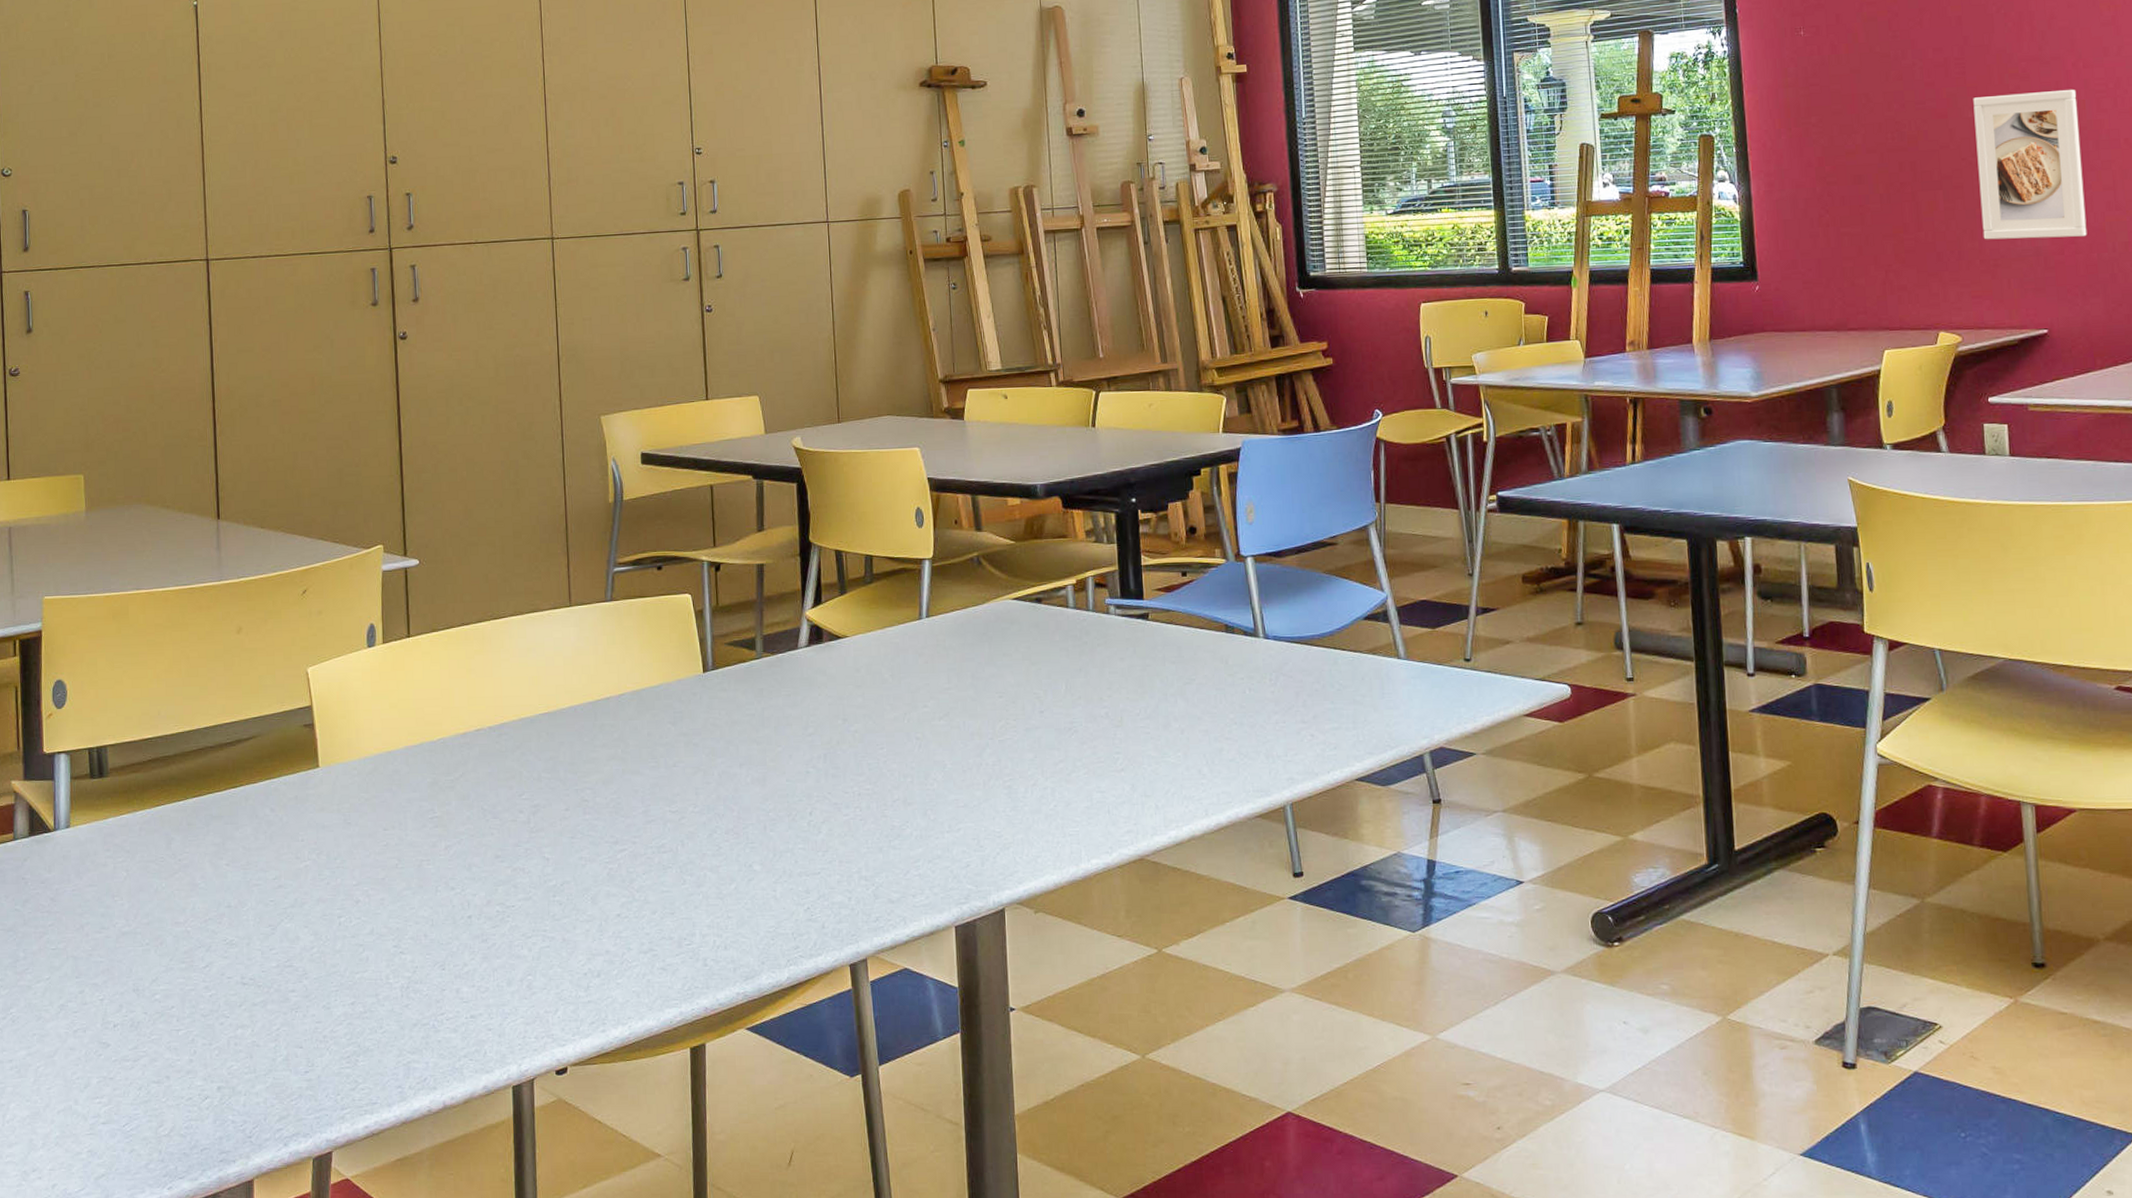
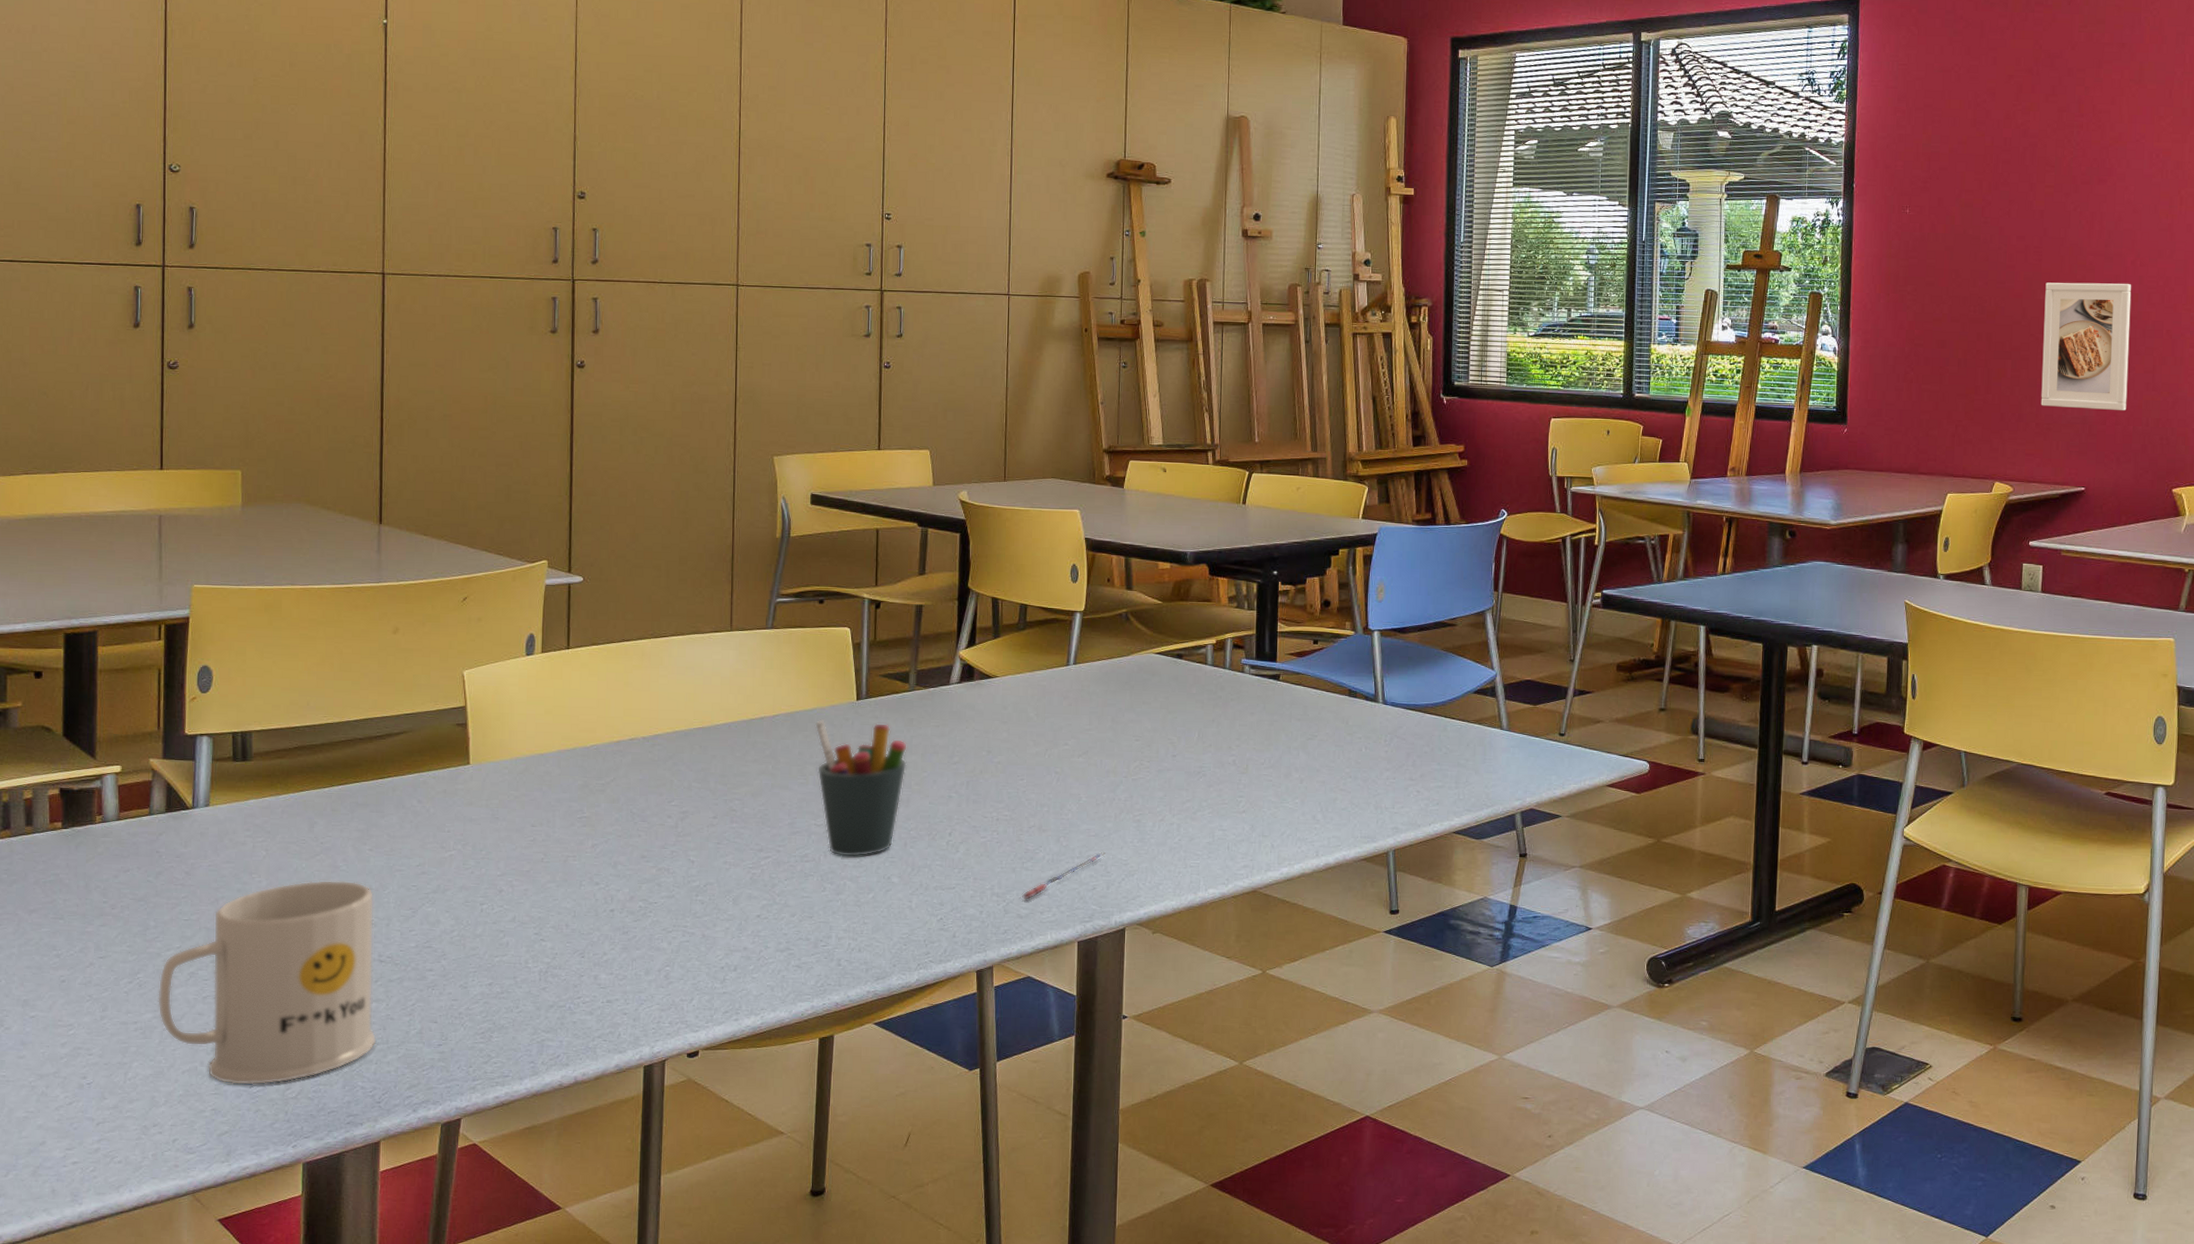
mug: none [30,898,244,1124] -> present [158,880,377,1086]
pen holder: none [662,694,760,845] -> present [815,718,907,857]
pen: none [891,823,977,882] -> present [1022,851,1105,900]

